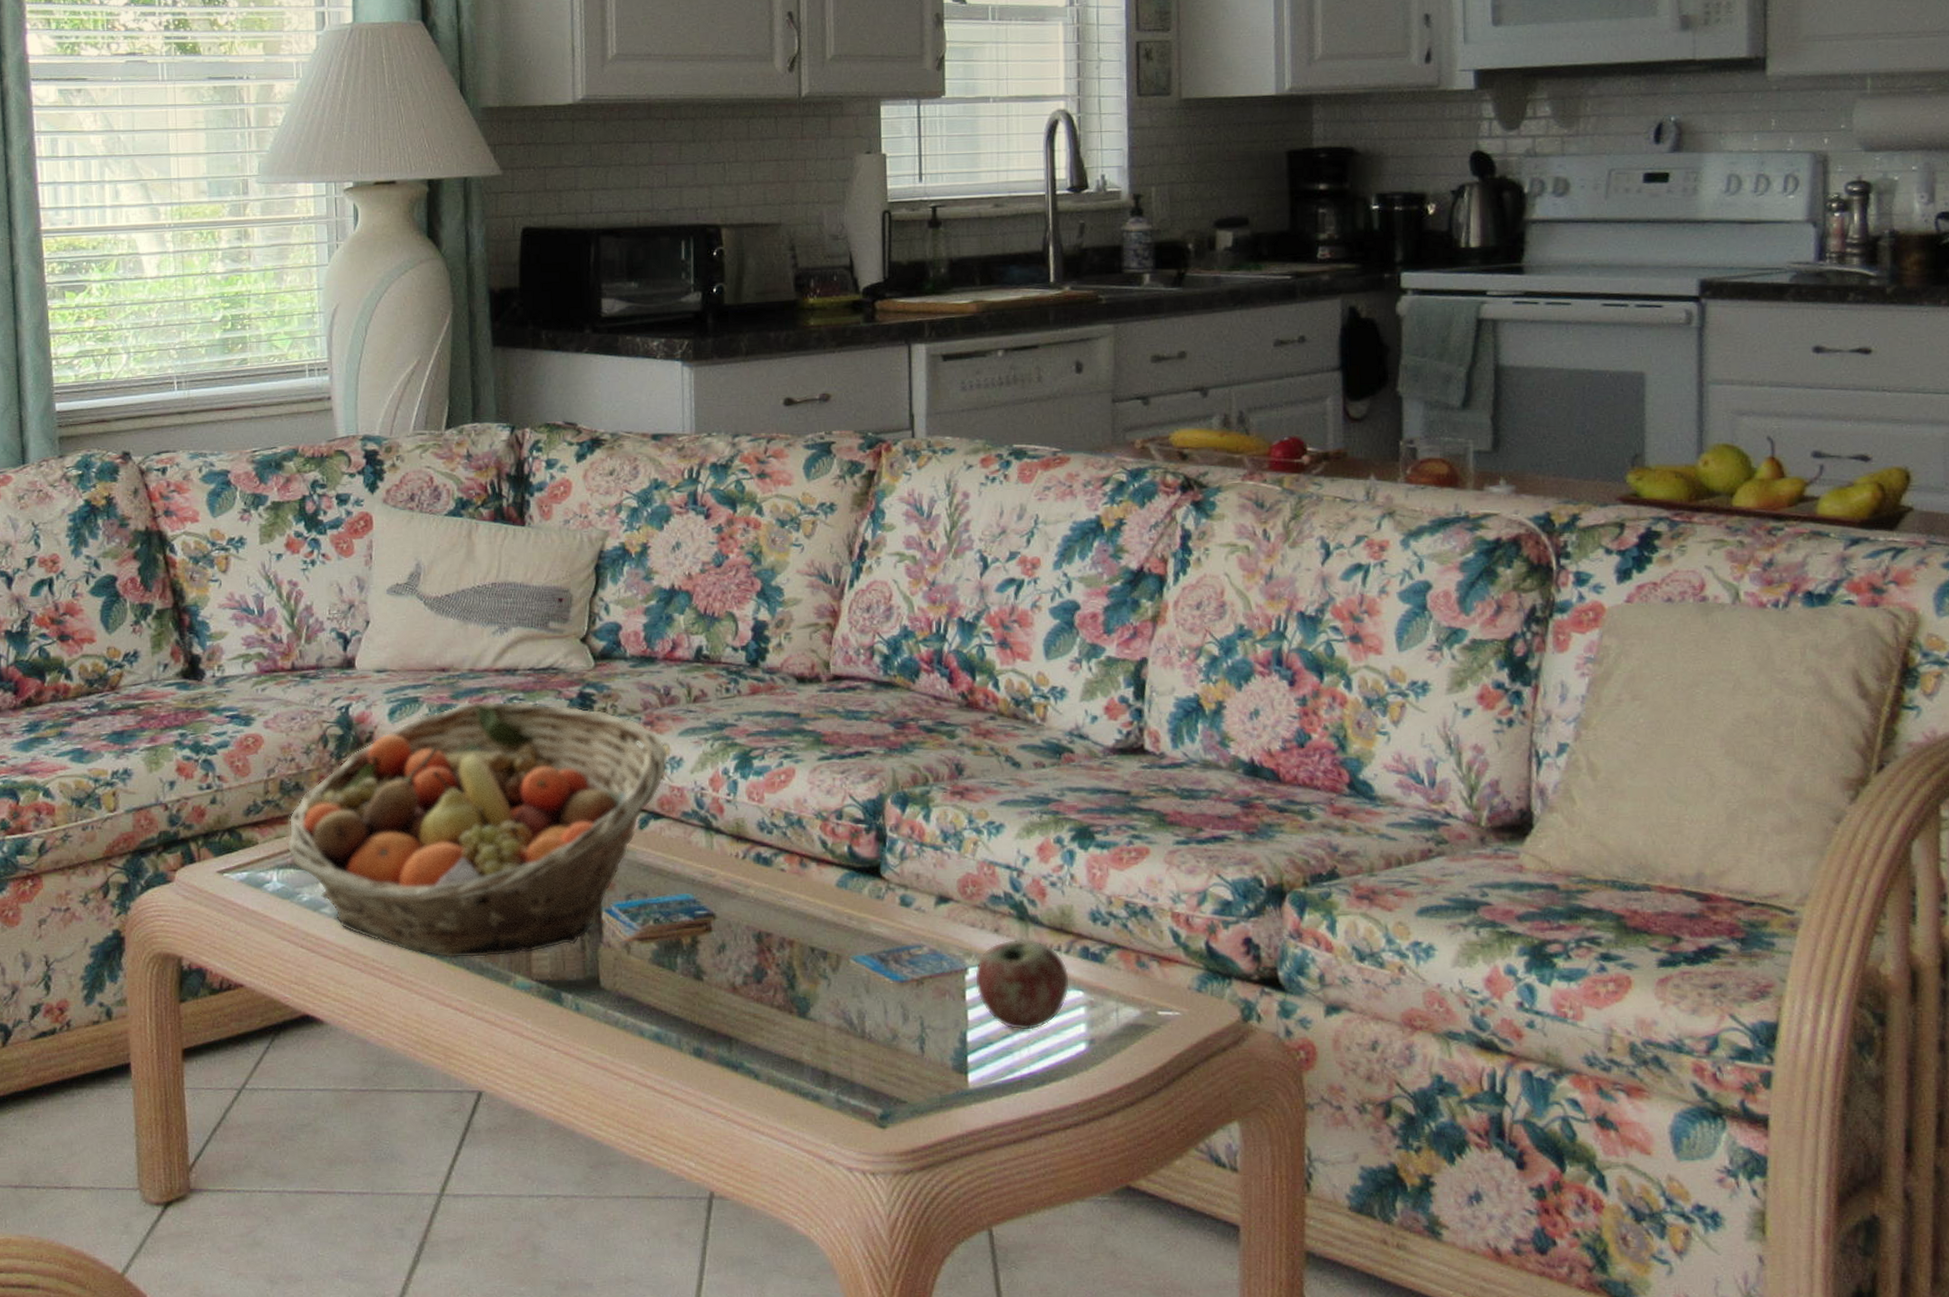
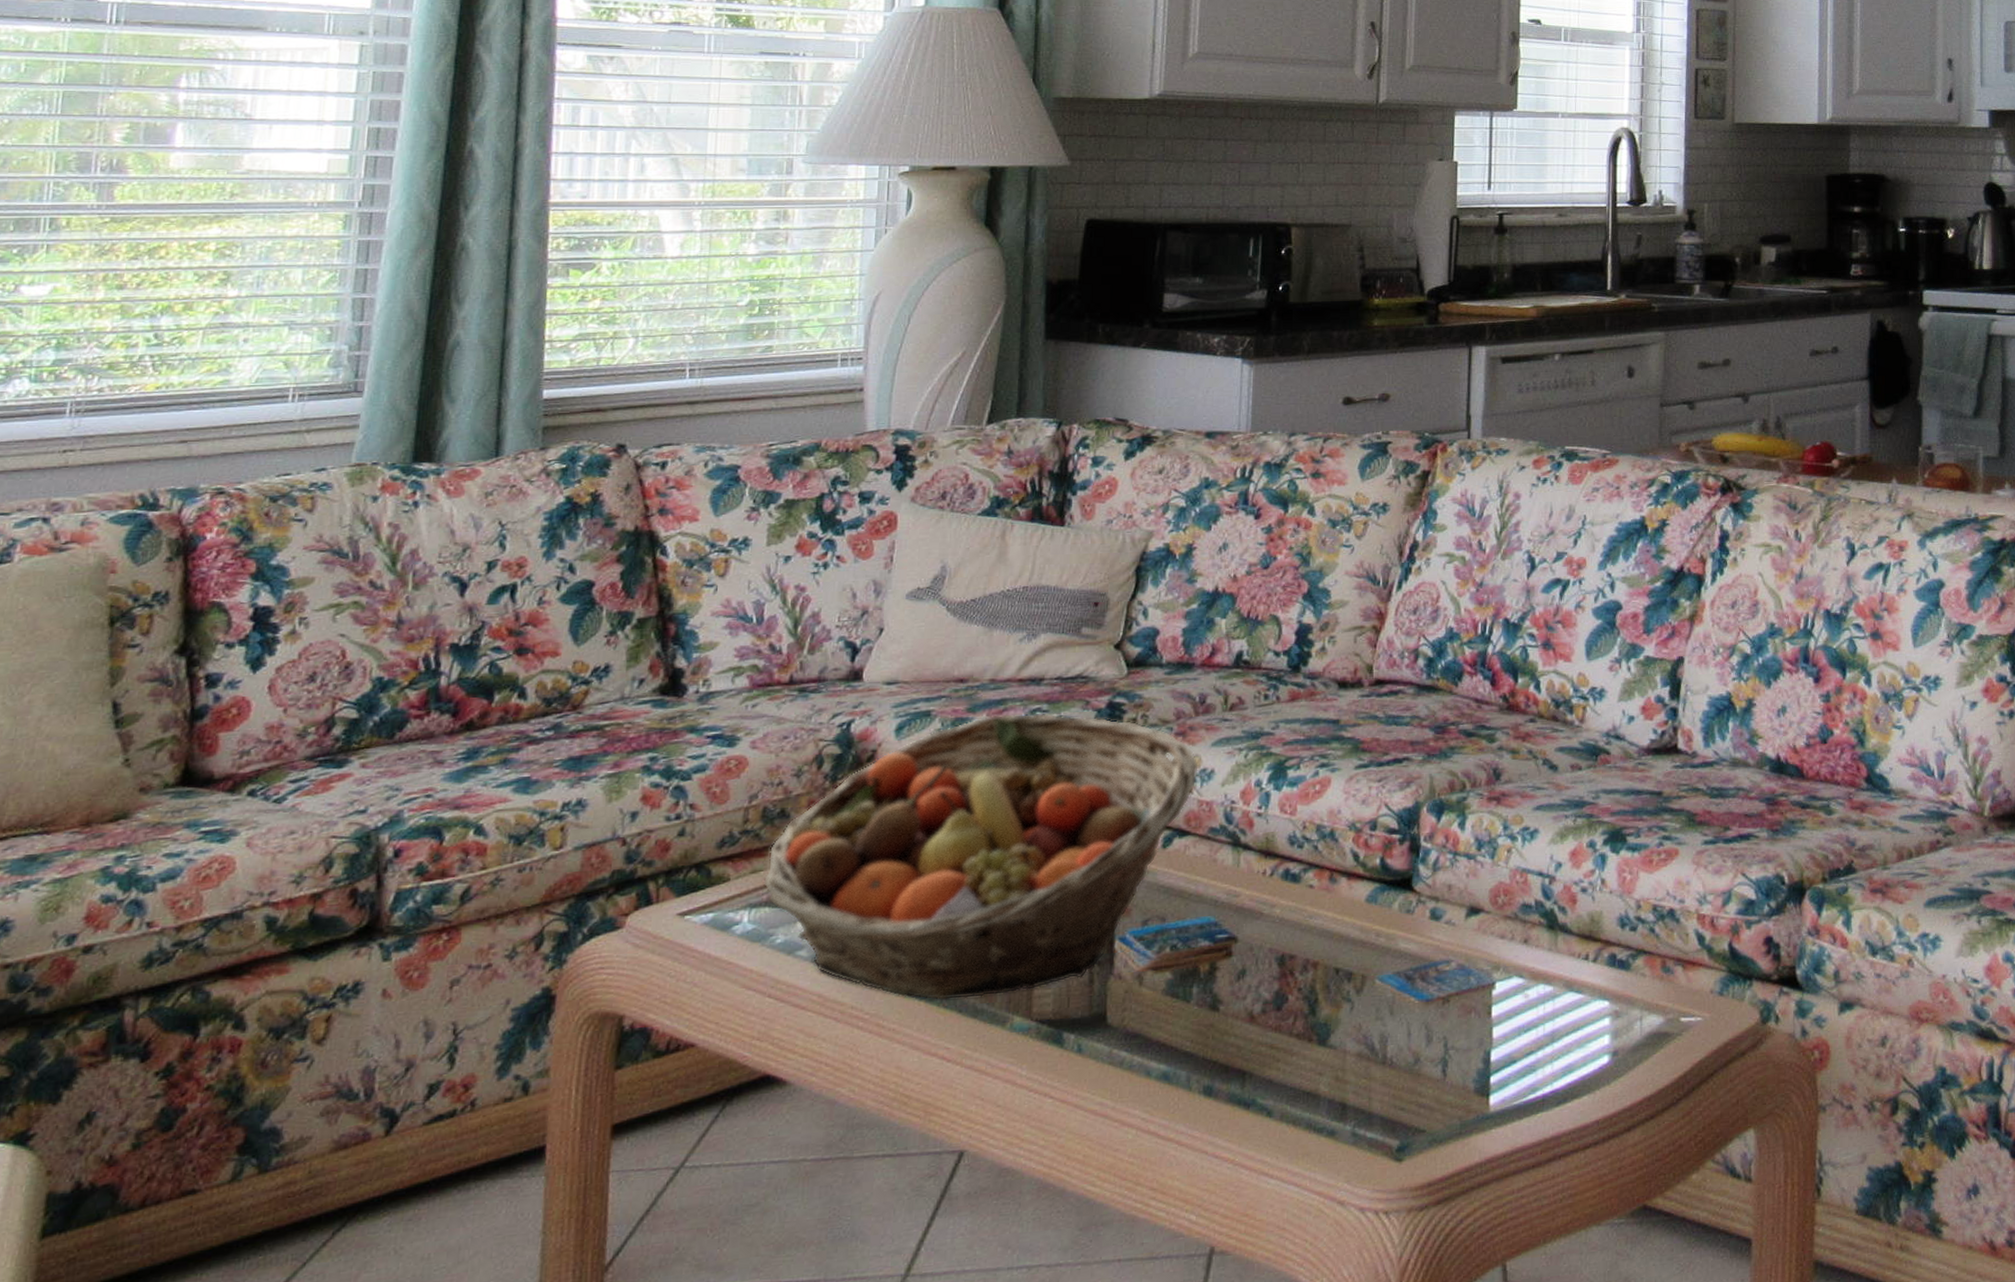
apple: present [974,938,1070,1030] -> none [1501,948,1597,1046]

